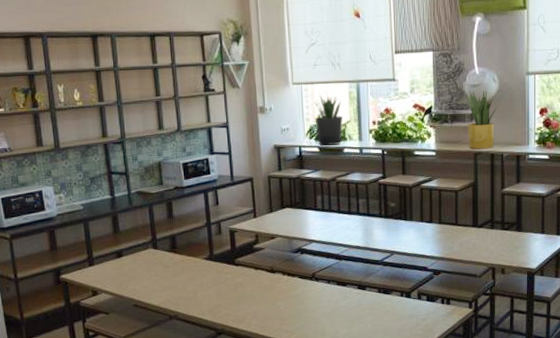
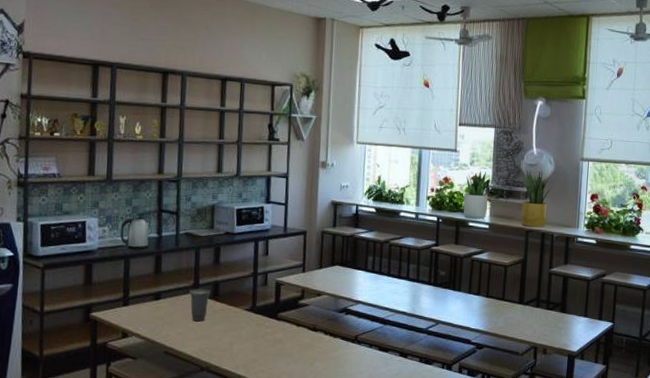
kettle: none [75,181,104,213] -> present [119,217,149,250]
cup: none [148,242,169,274] -> present [189,288,212,322]
planter: present [315,94,343,145] -> none [375,156,402,208]
planter: none [407,97,433,148] -> present [463,171,489,220]

